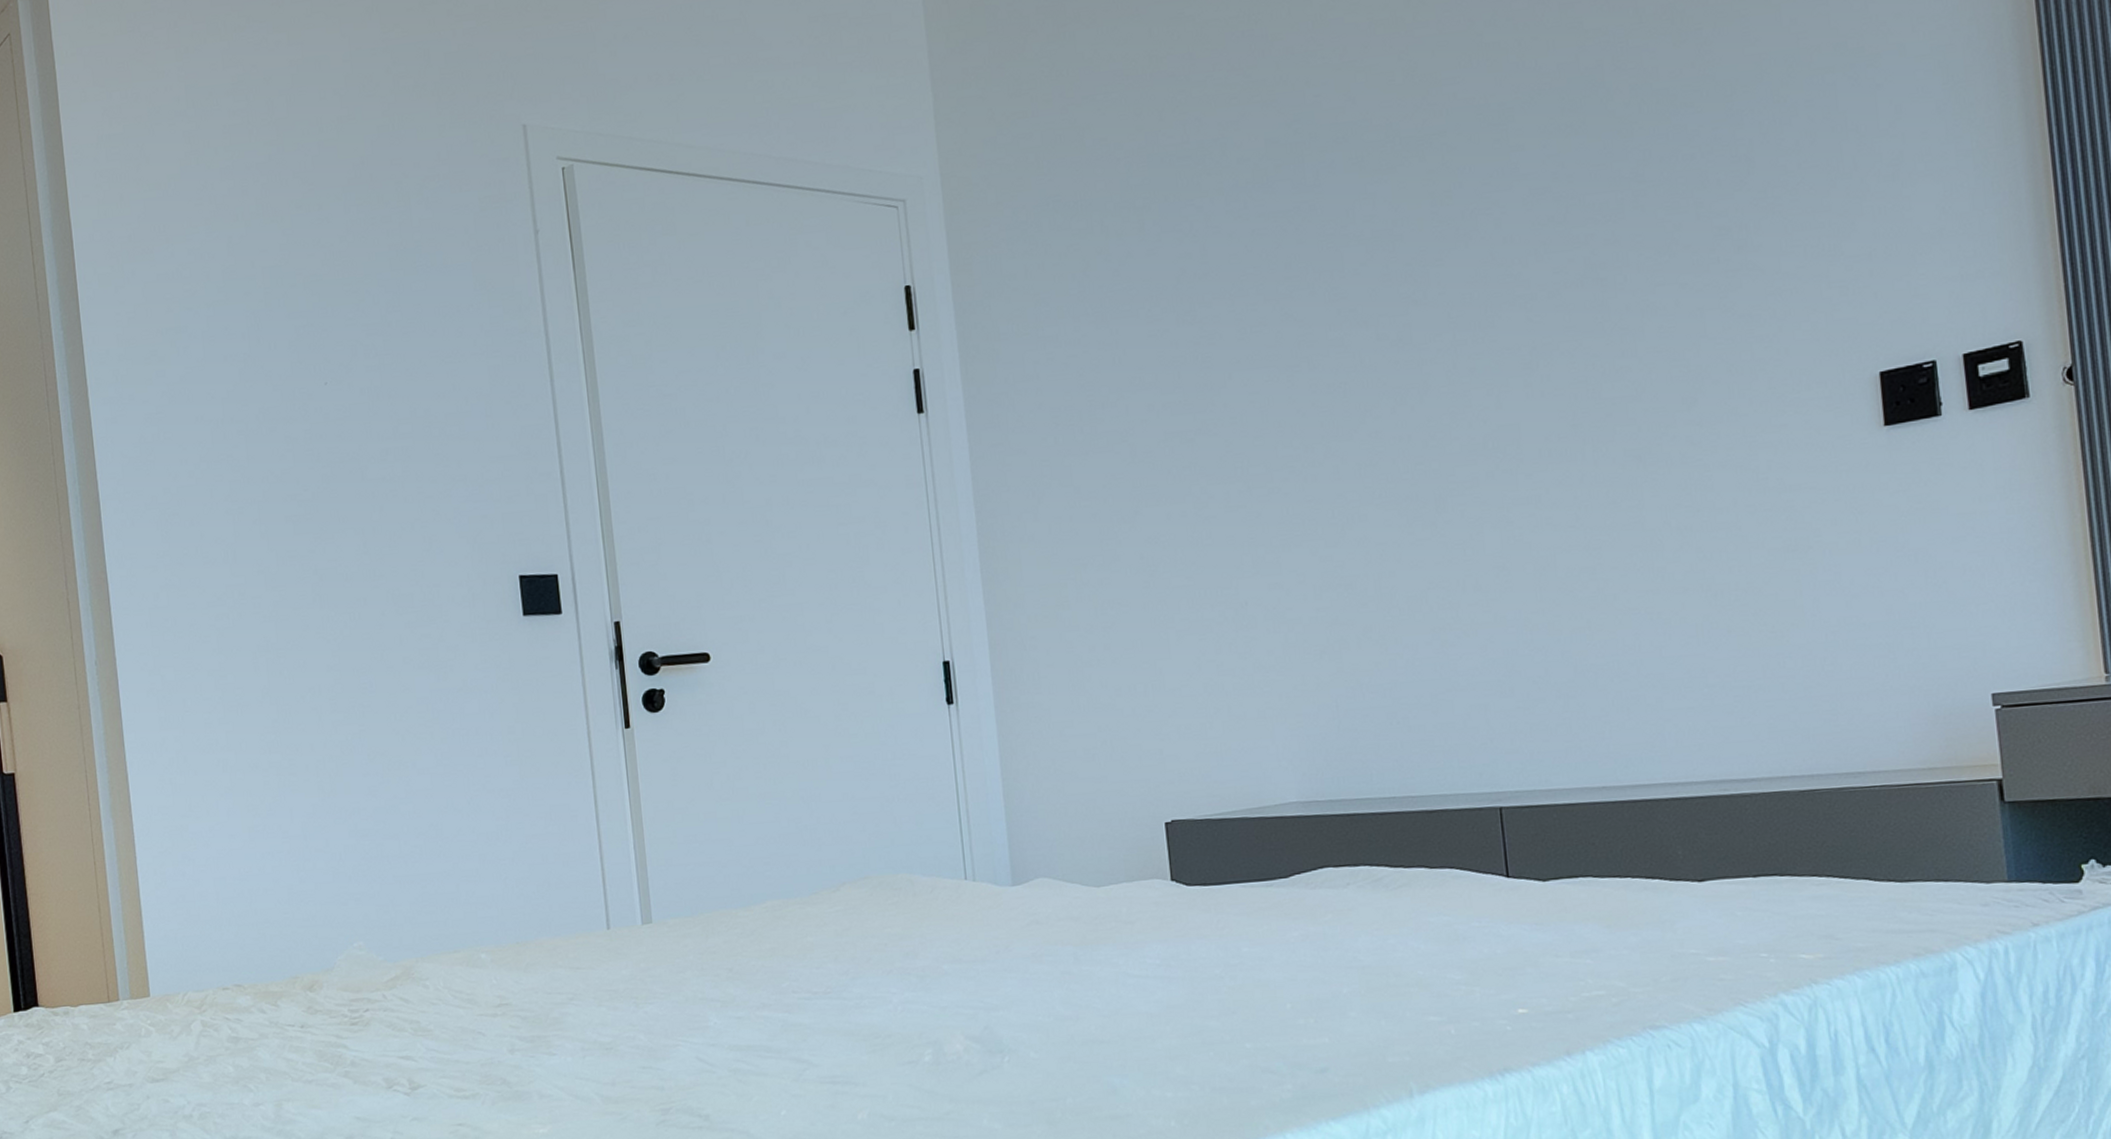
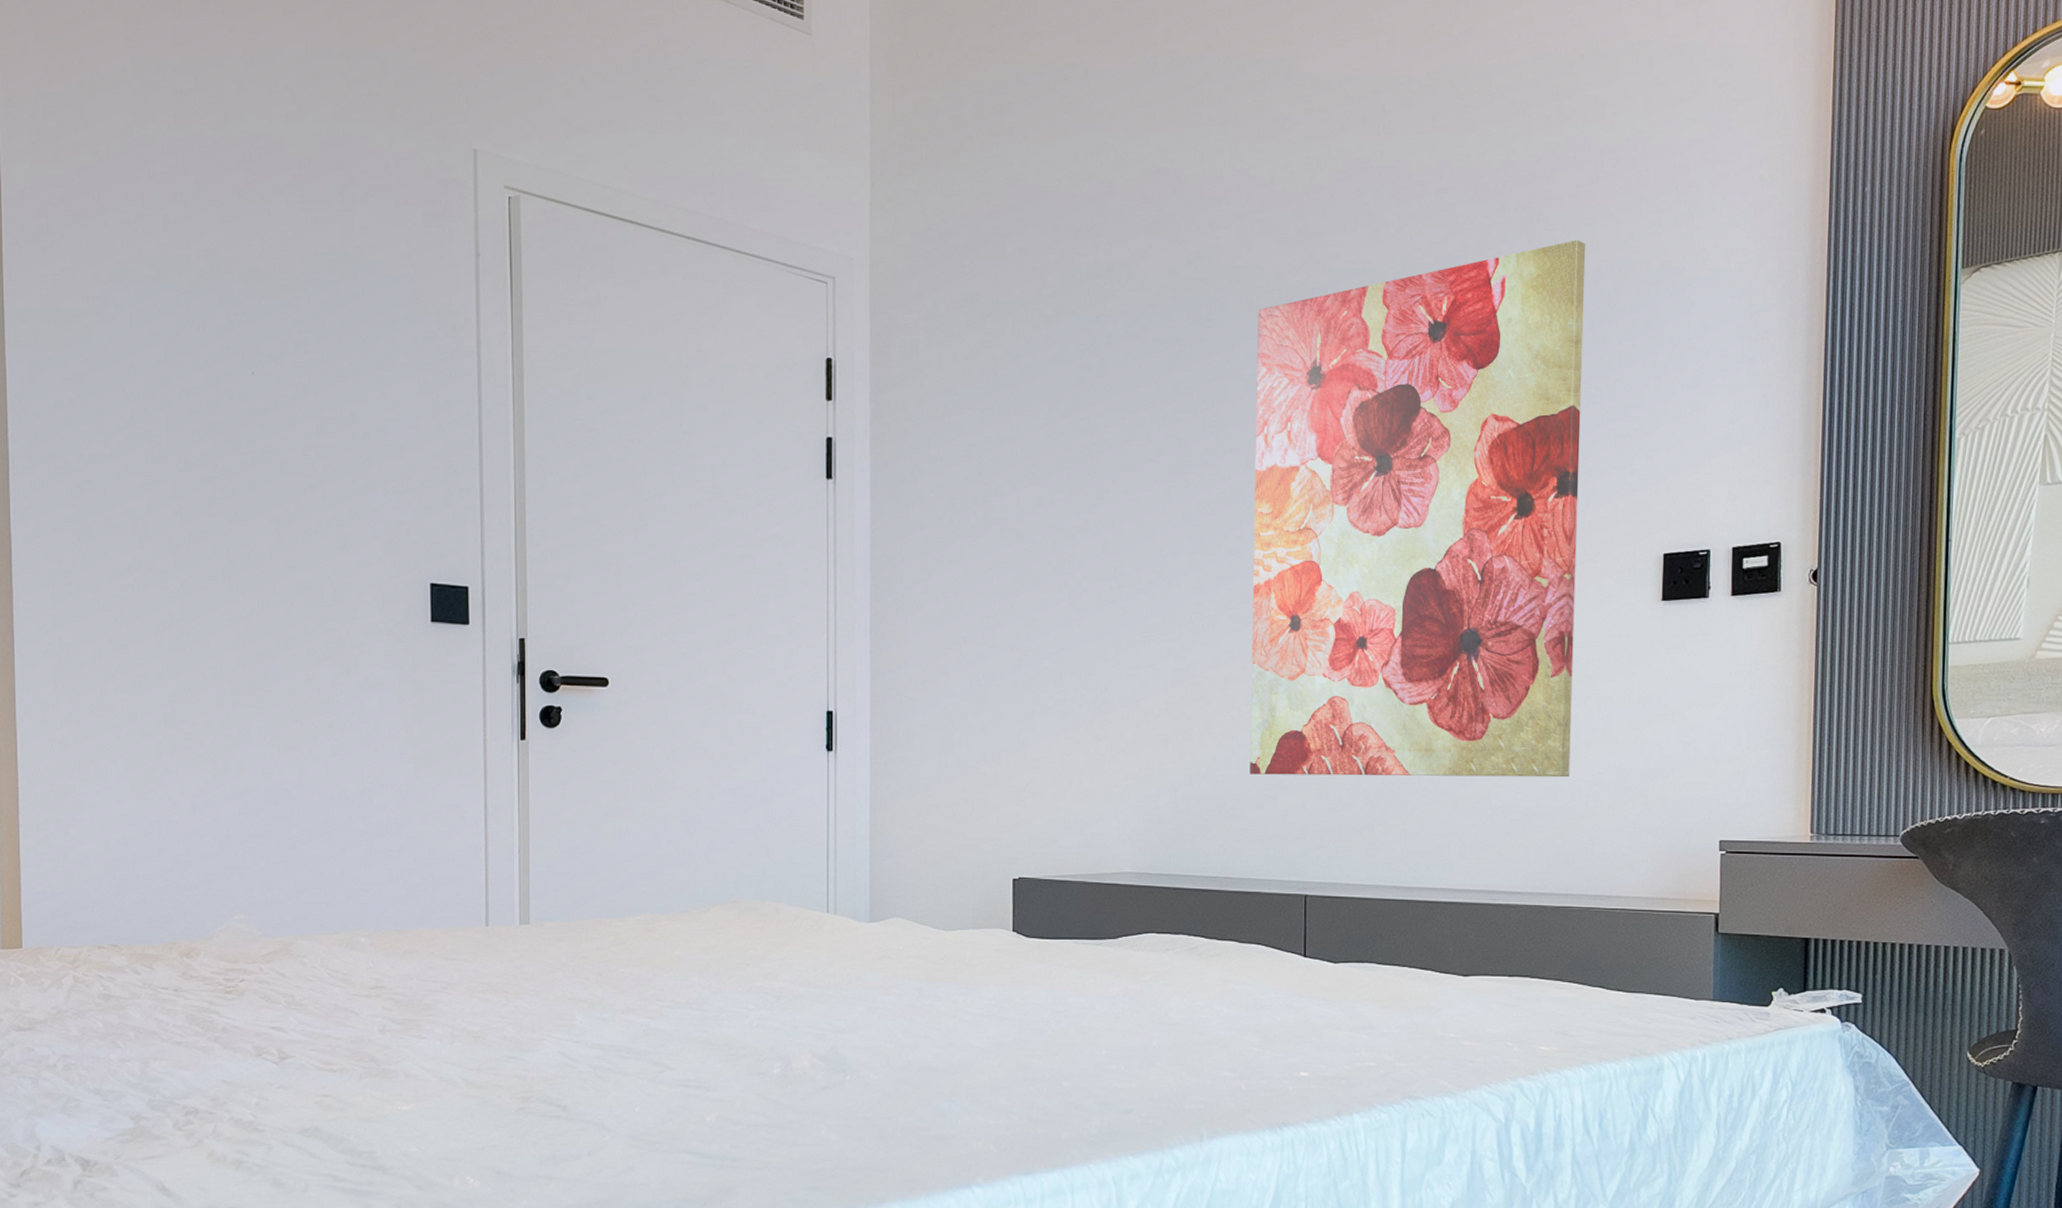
wall art: none [1370,35,1798,678] -> present [1250,239,1586,778]

